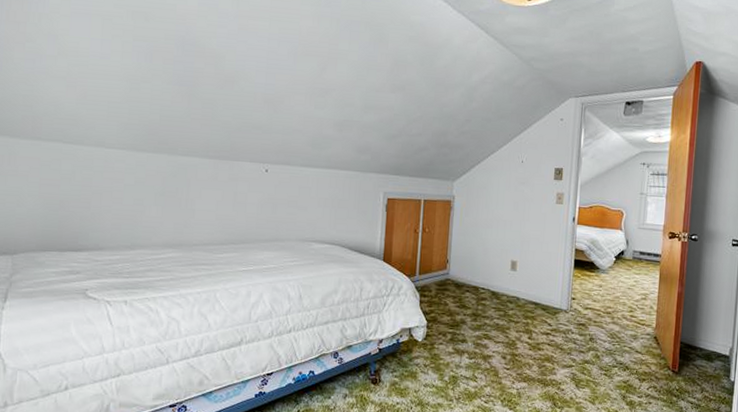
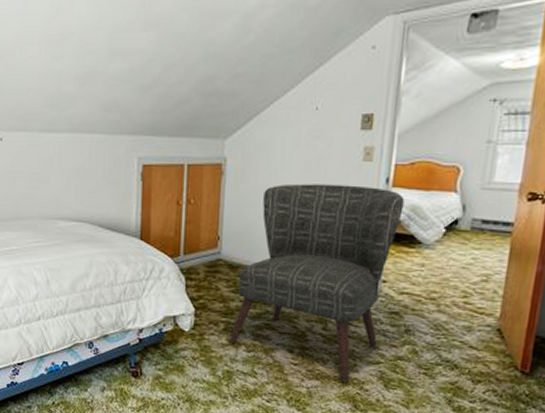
chair: none [455,219,586,383] -> present [229,183,405,382]

